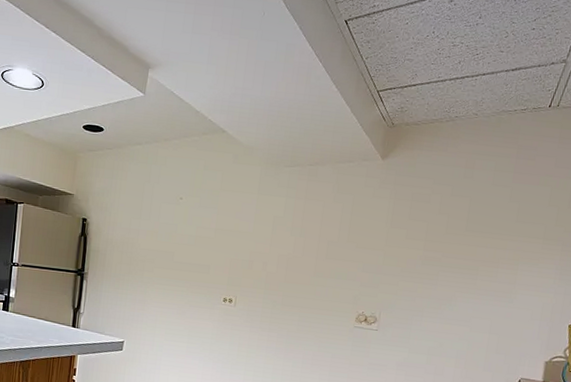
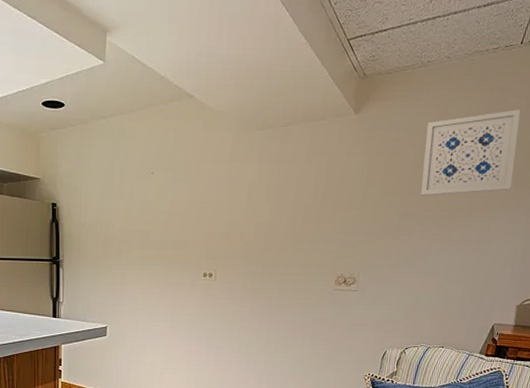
wall art: none [446,168,549,245] -> present [420,109,521,196]

